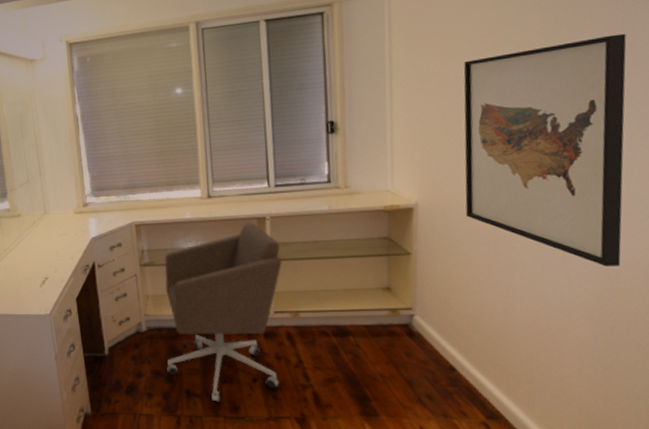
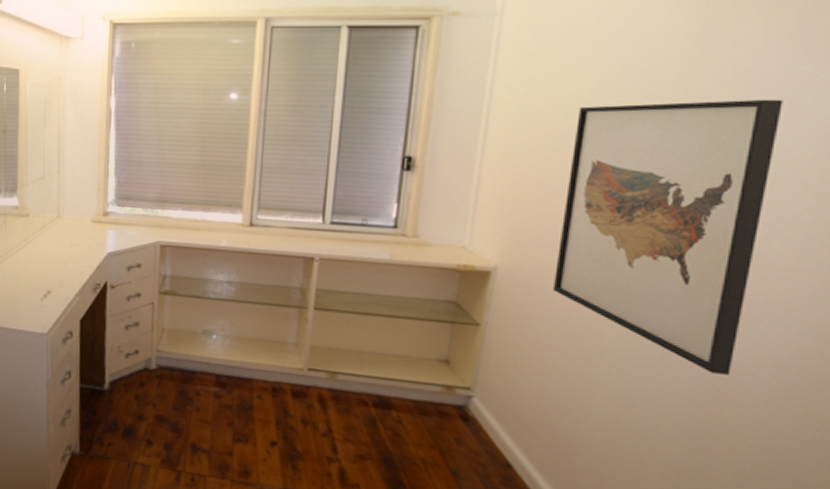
office chair: present [165,223,282,402] -> none [173,261,326,463]

